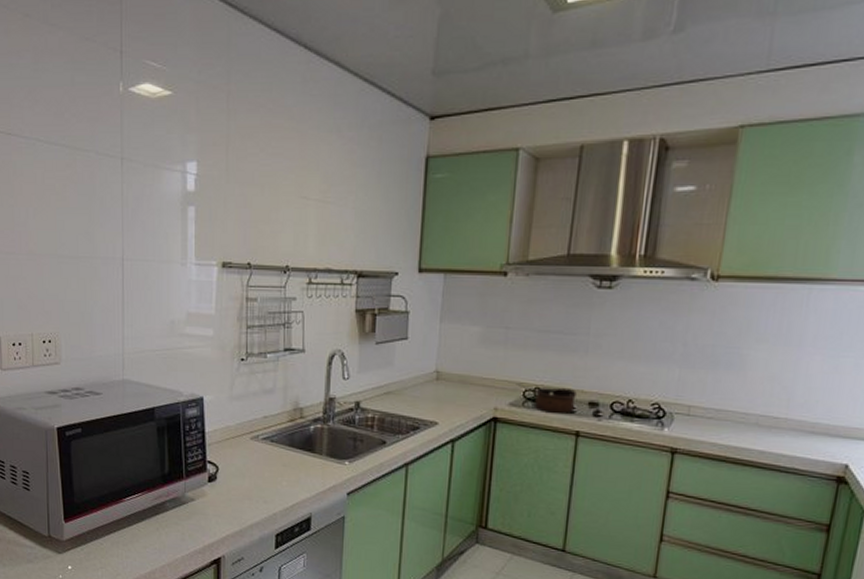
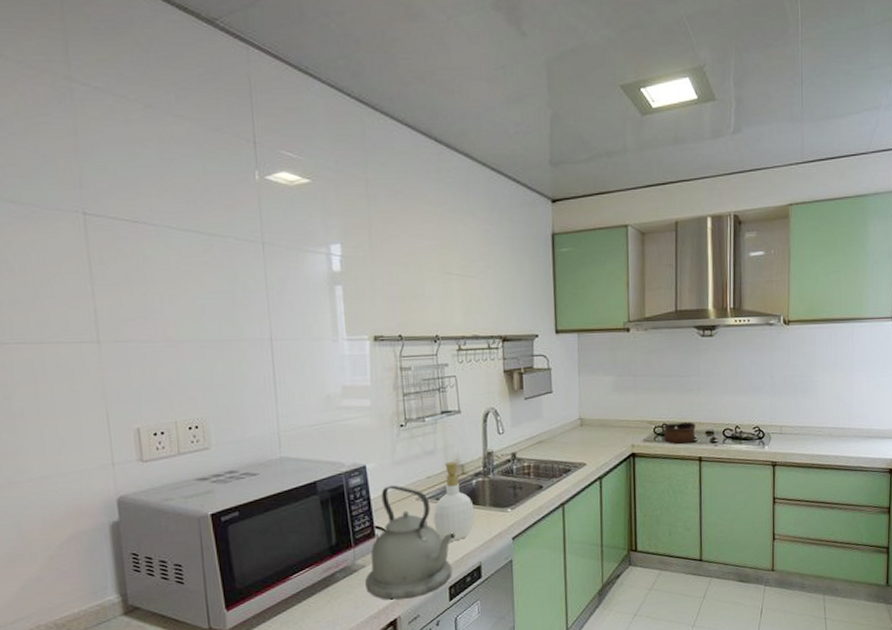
kettle: none [194,420,287,541] -> present [365,485,456,601]
soap bottle: none [267,402,310,488] -> present [433,461,475,542]

